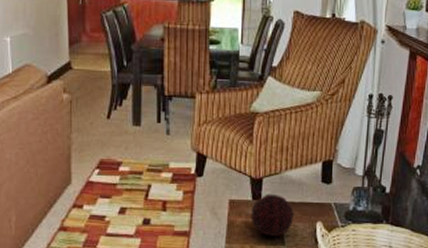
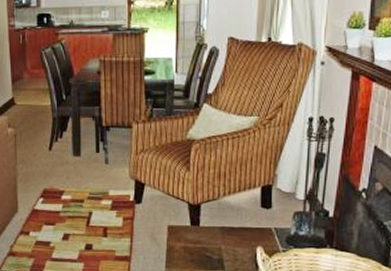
decorative orb: present [250,193,294,236] -> none [189,219,233,261]

